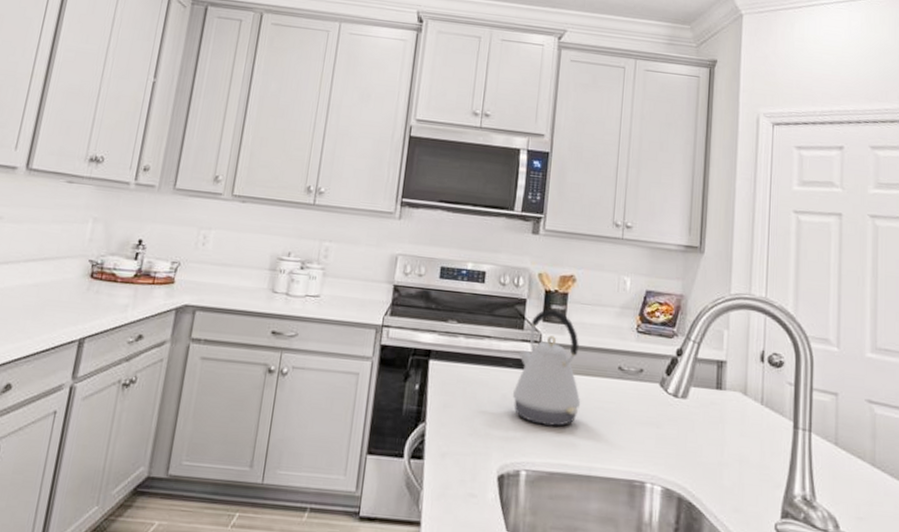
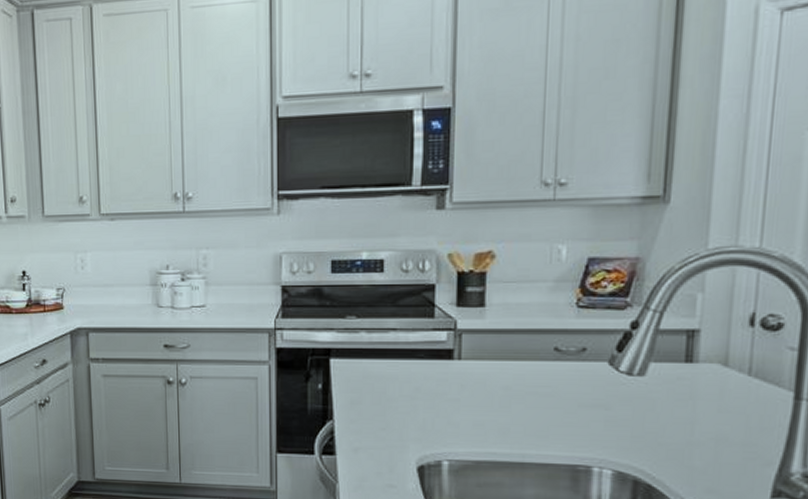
kettle: present [512,309,581,427] -> none [426,293,509,416]

